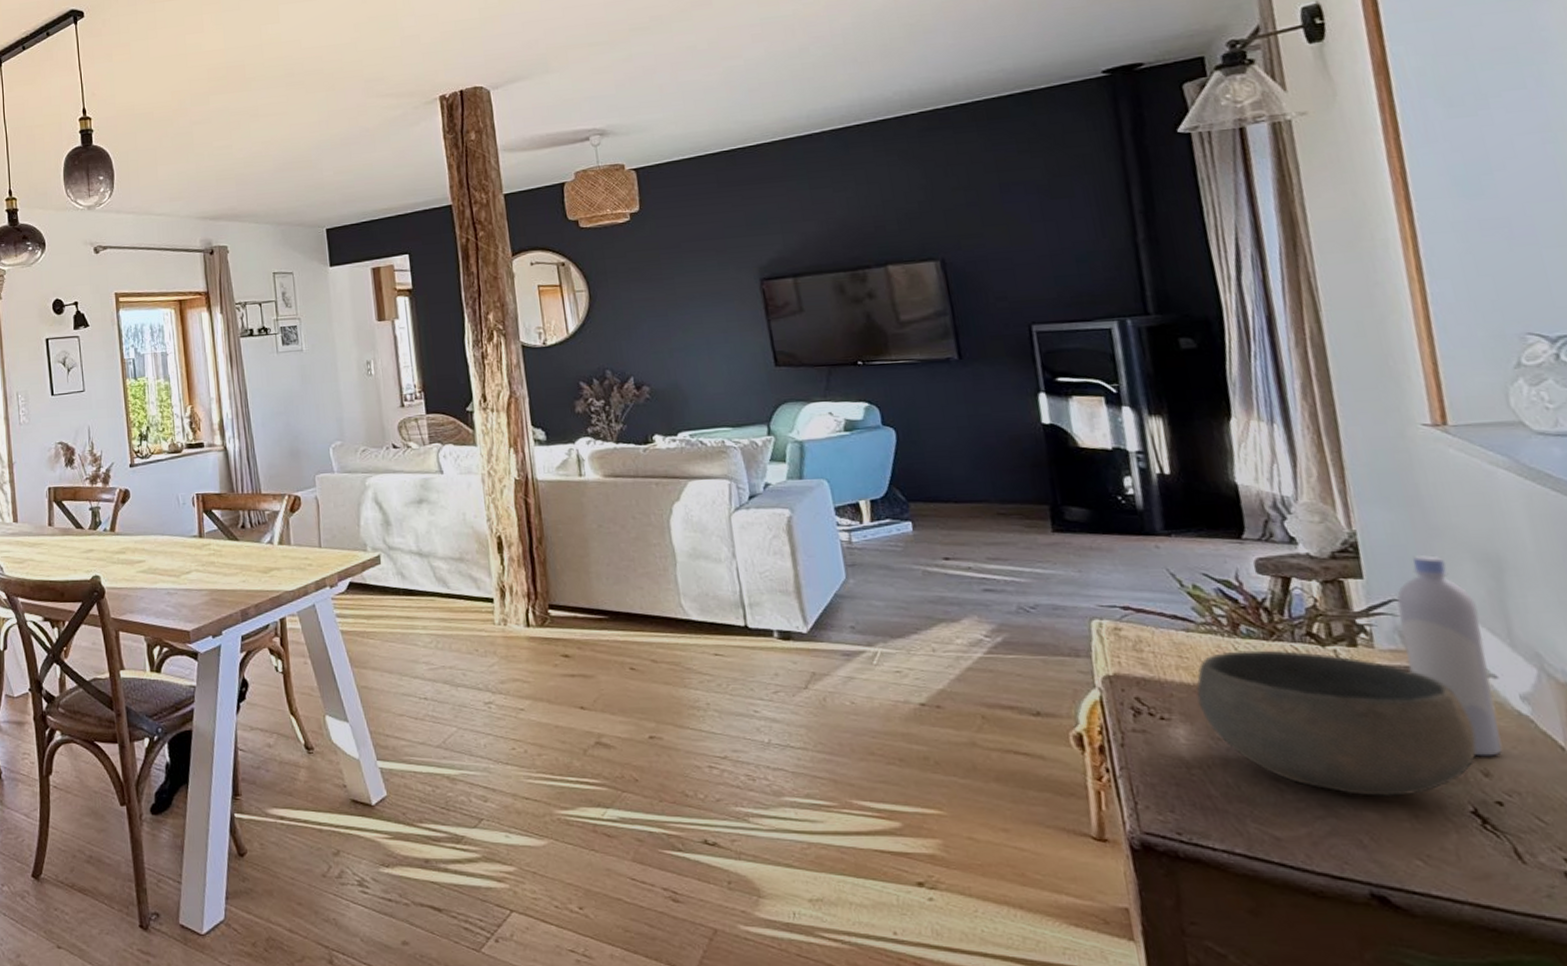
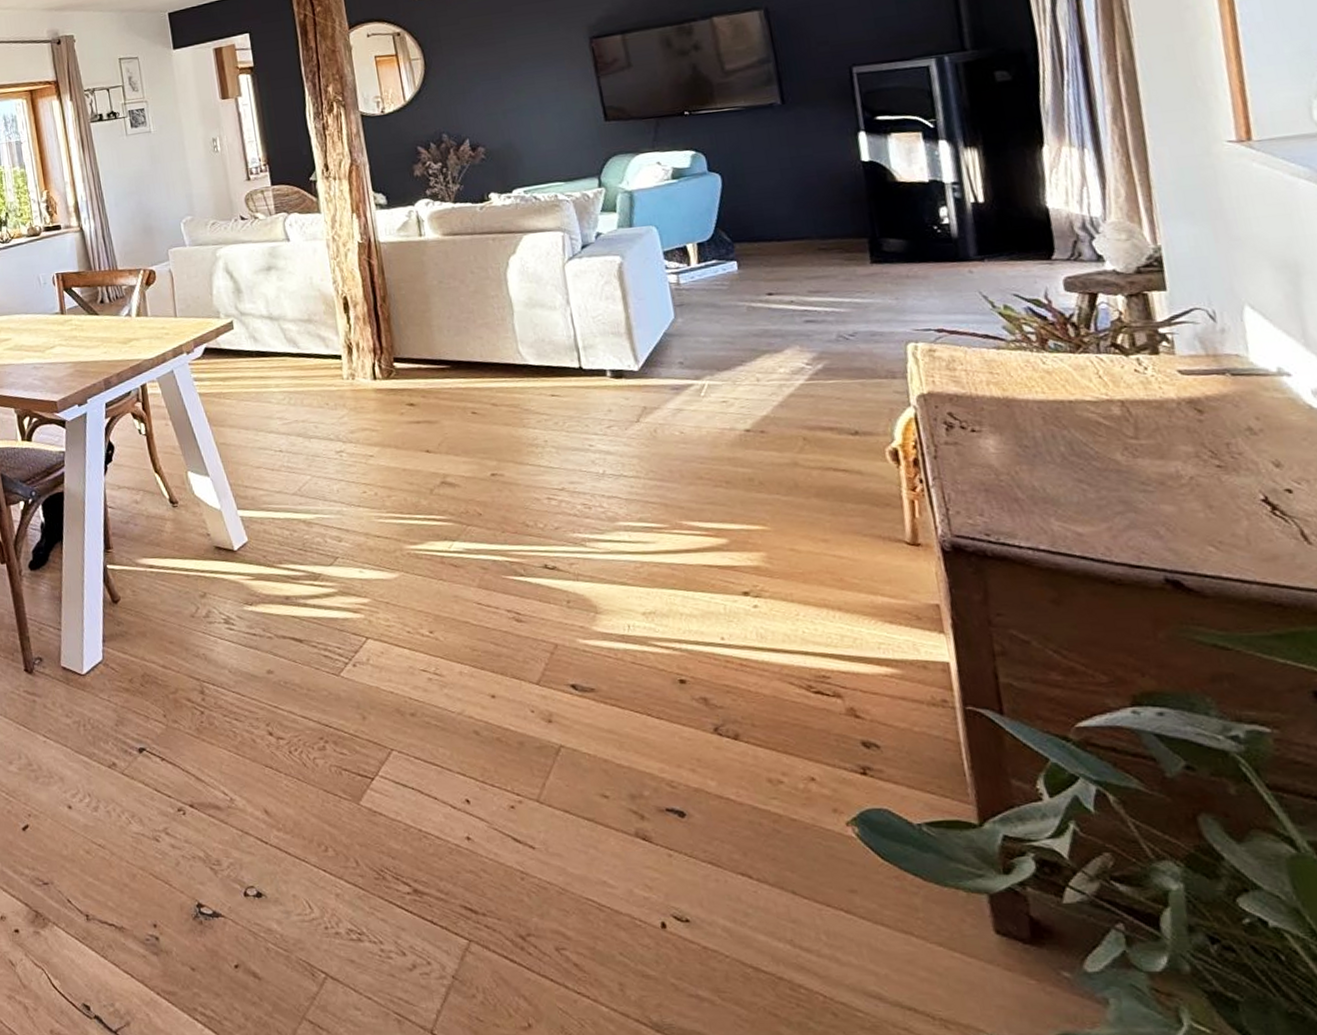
bowl: present [1195,650,1476,798] -> none [1005,361,1269,491]
bottle: present [1396,555,1503,757] -> none [1197,265,1294,449]

